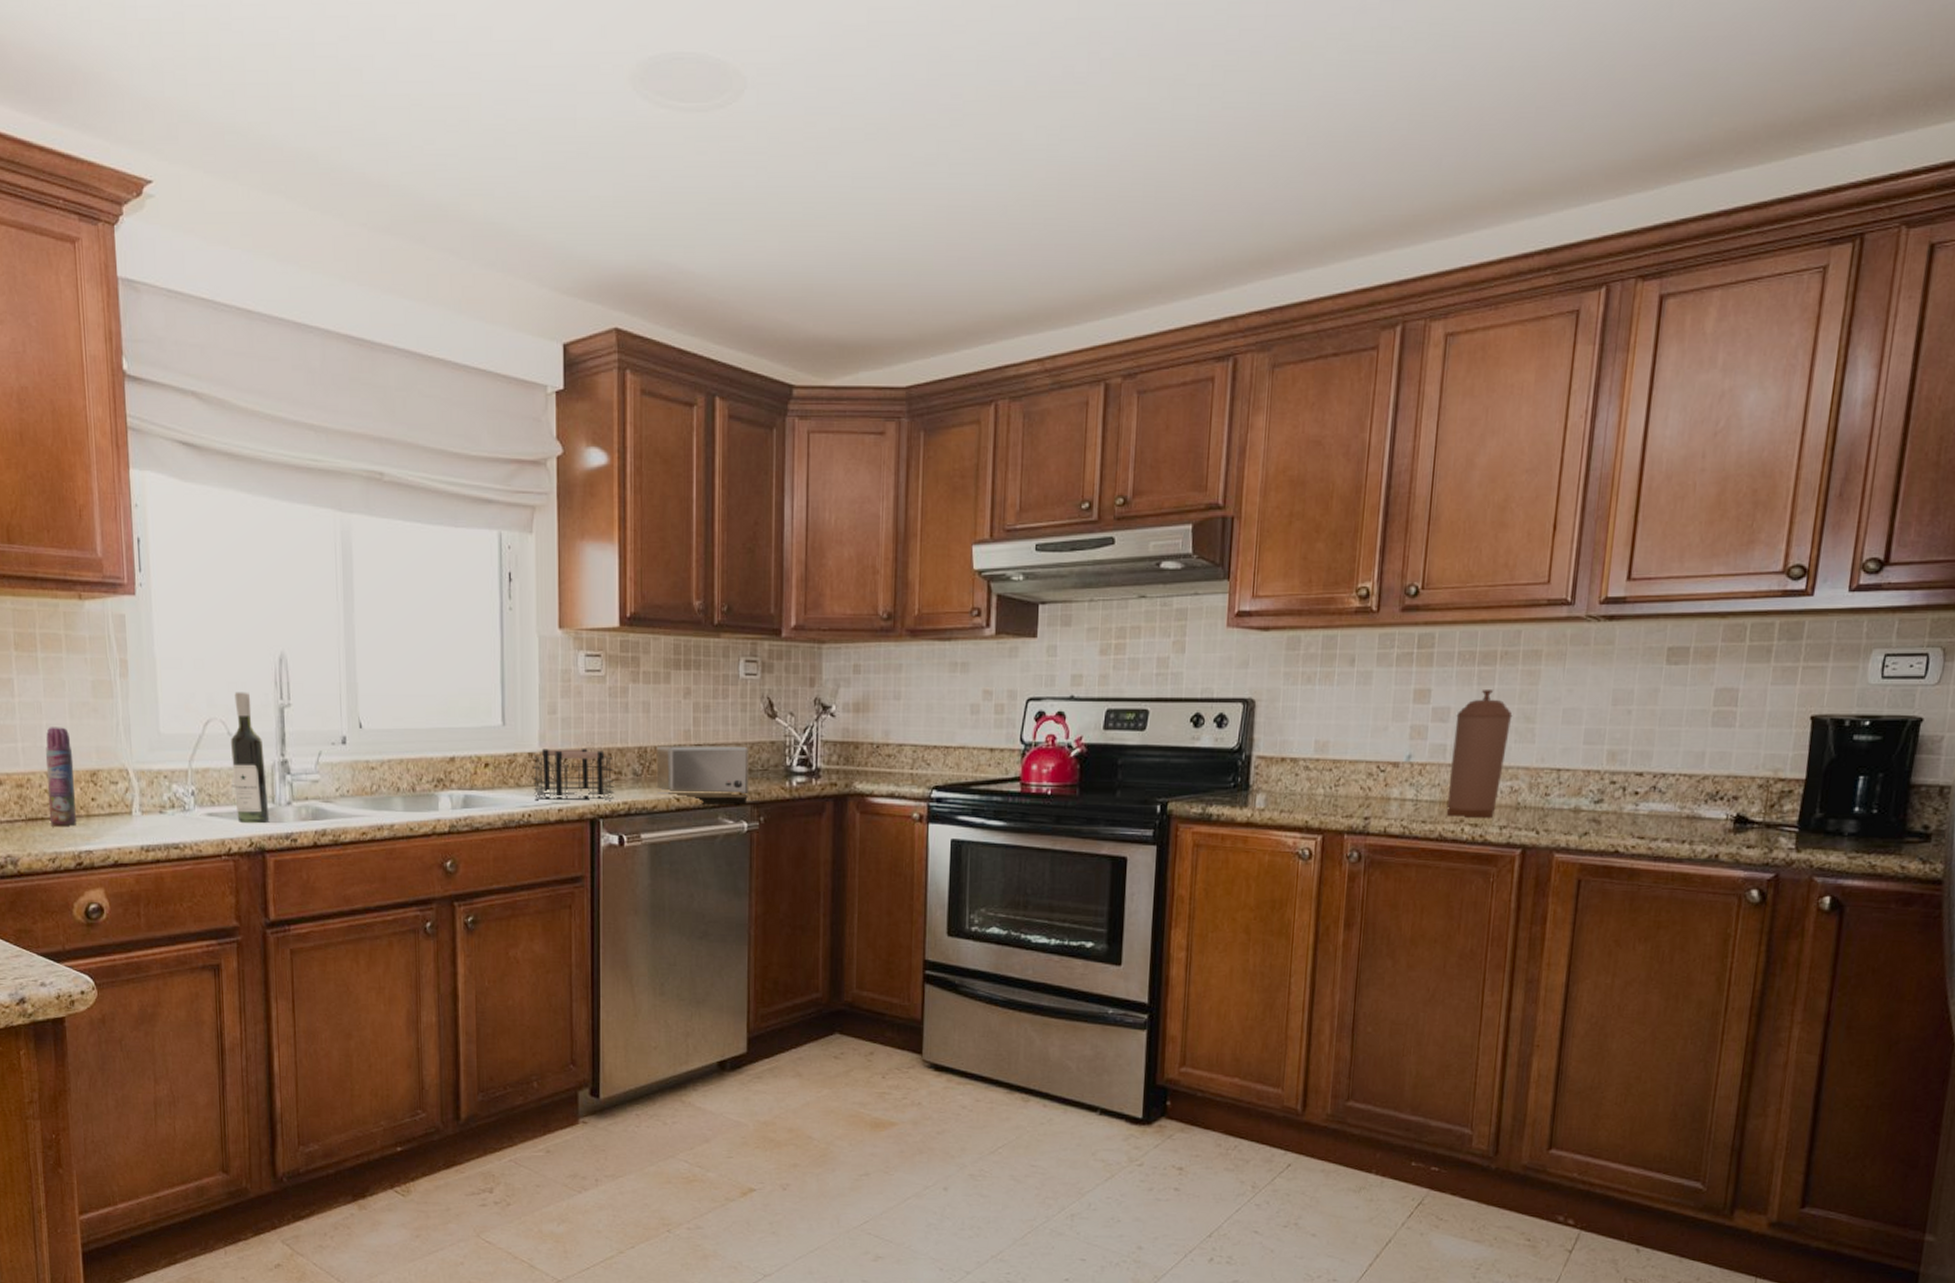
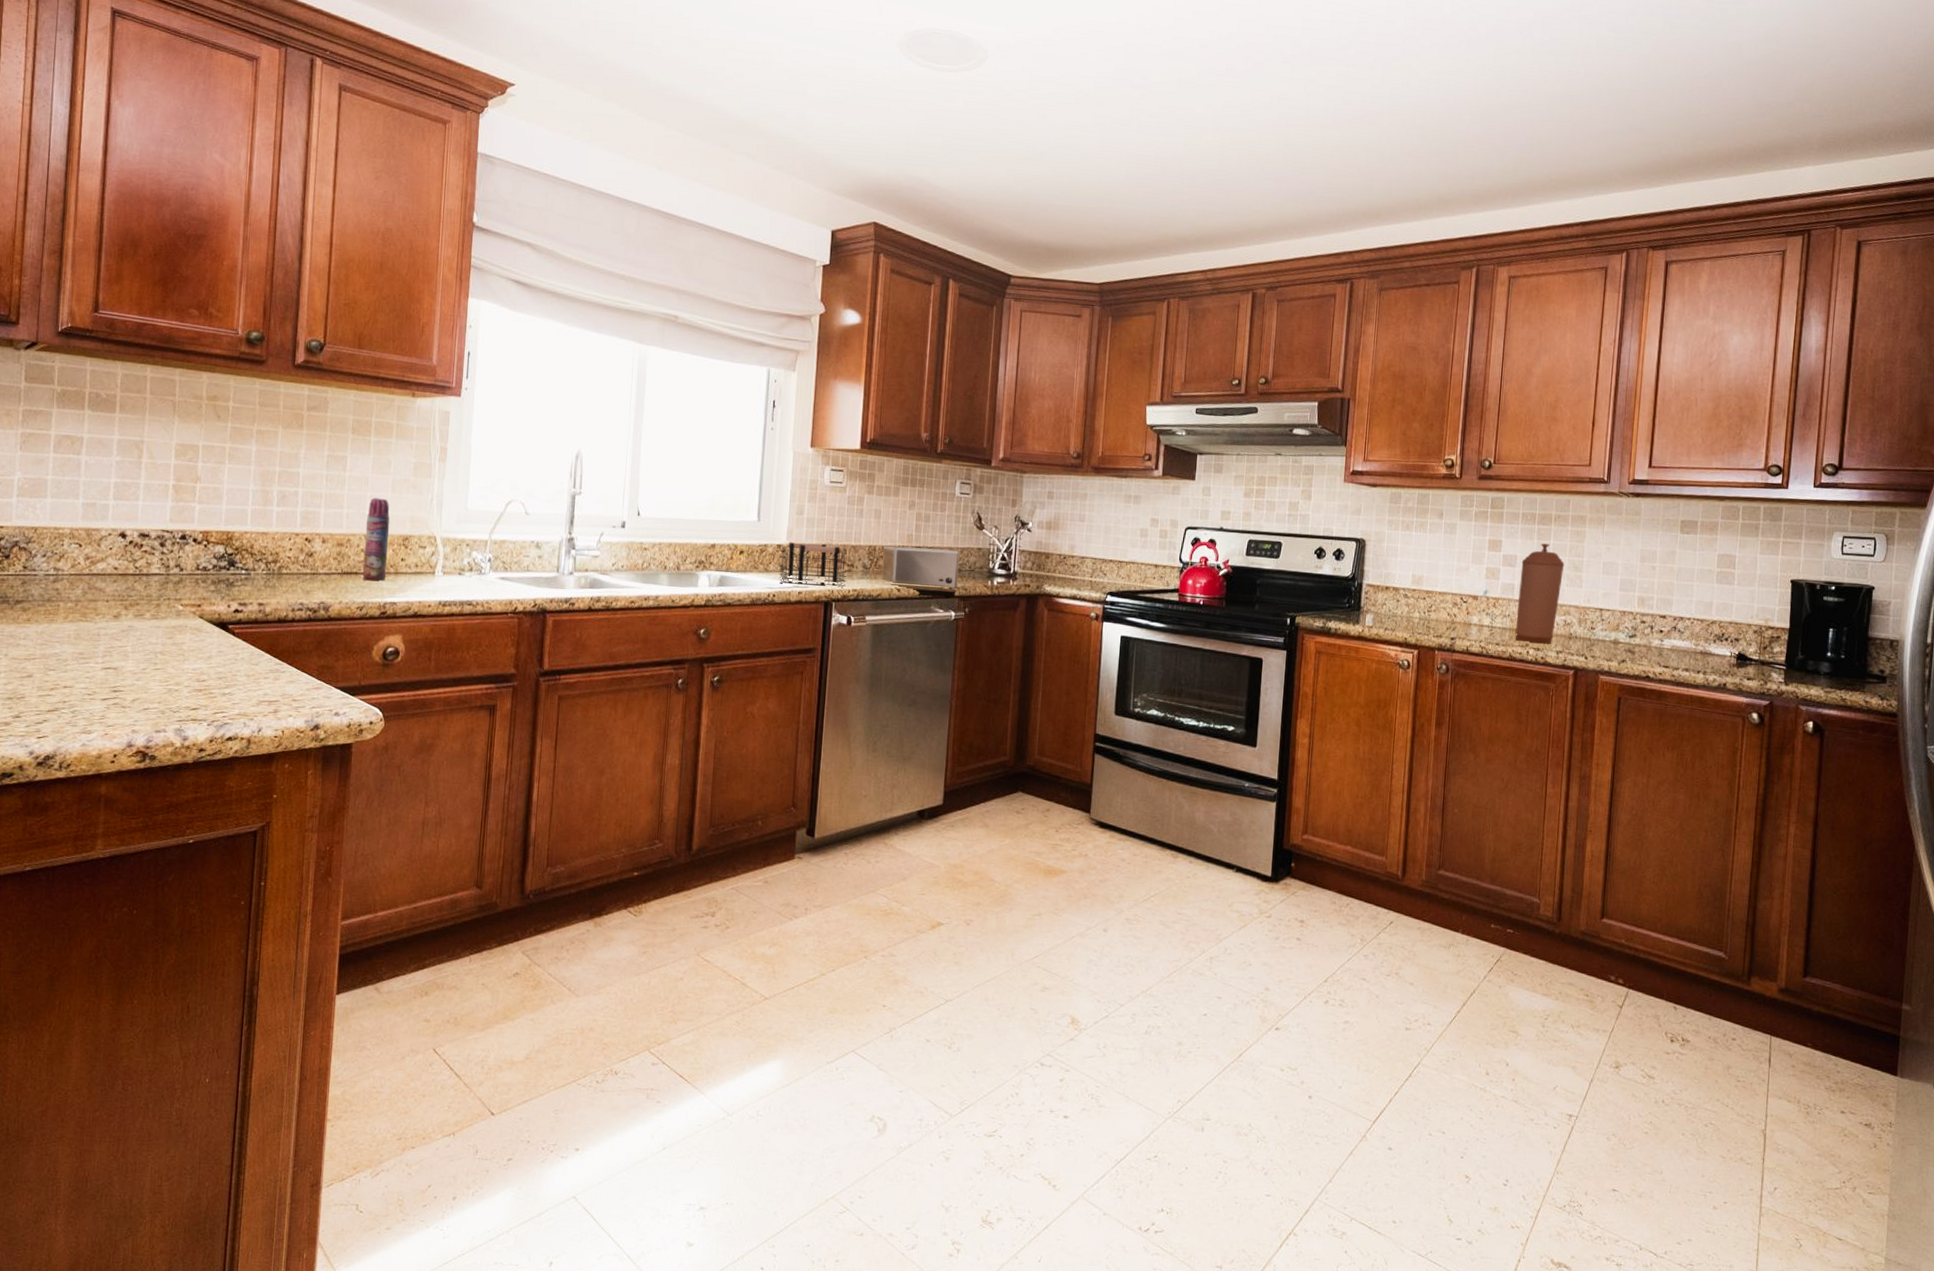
bottle: present [230,692,270,824] -> none [525,479,555,589]

